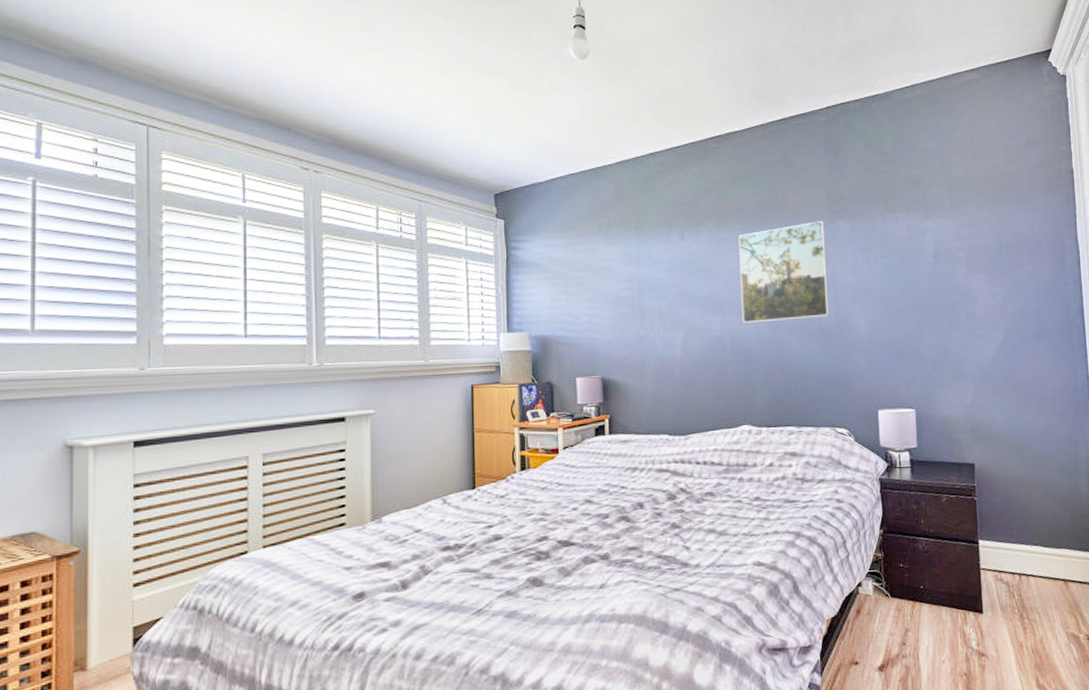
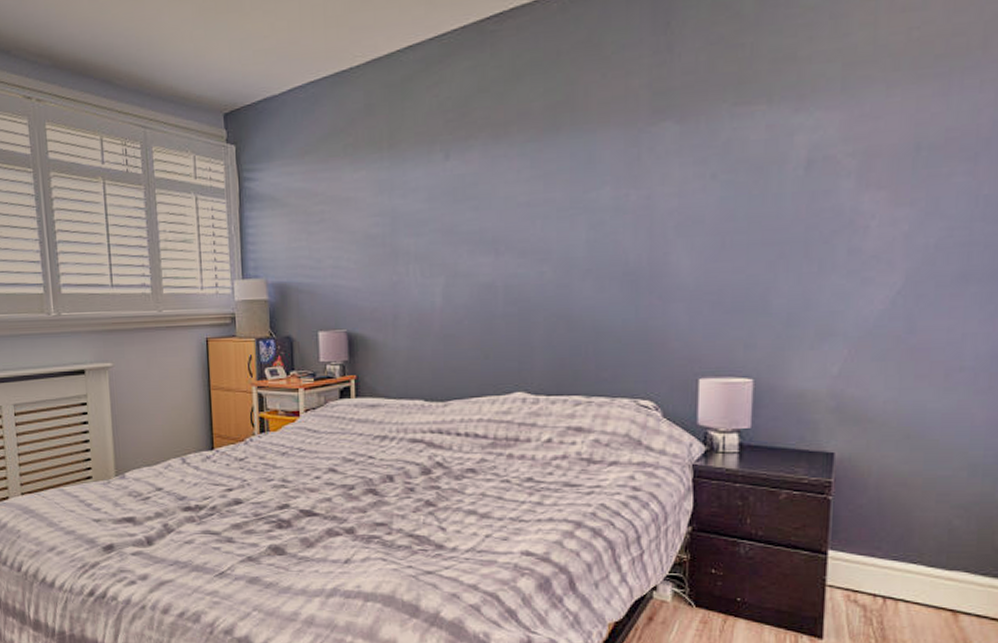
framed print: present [738,221,830,323] -> none [520,124,641,266]

